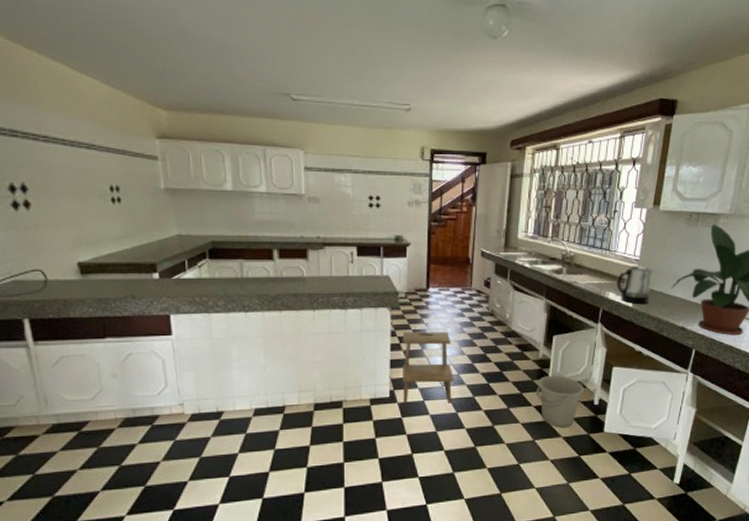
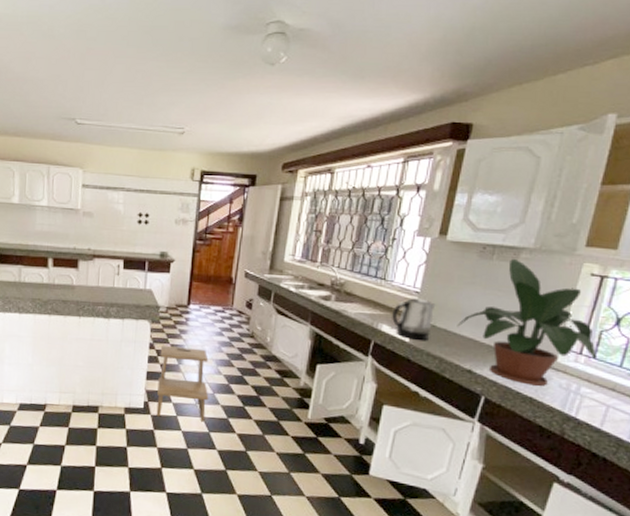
bucket: present [535,375,584,428] -> none [294,405,348,464]

